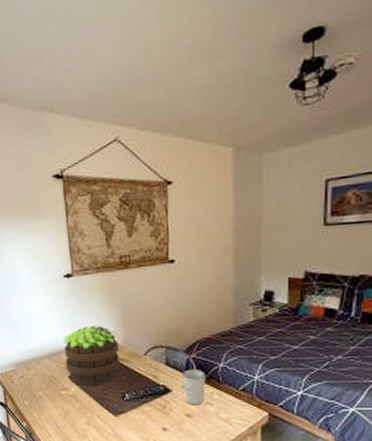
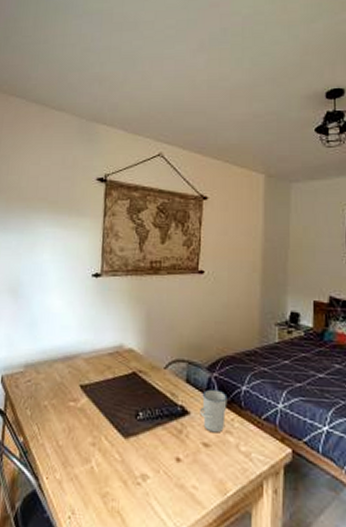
potted plant: present [63,326,120,386] -> none [78,330,140,399]

